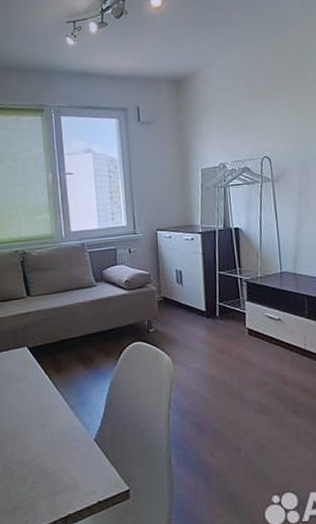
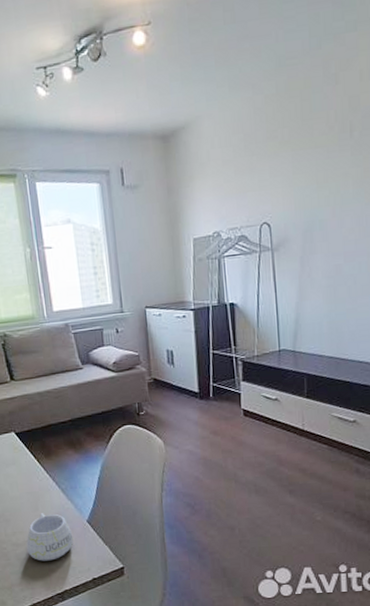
mug: none [32,430,80,482] -> present [26,513,74,561]

